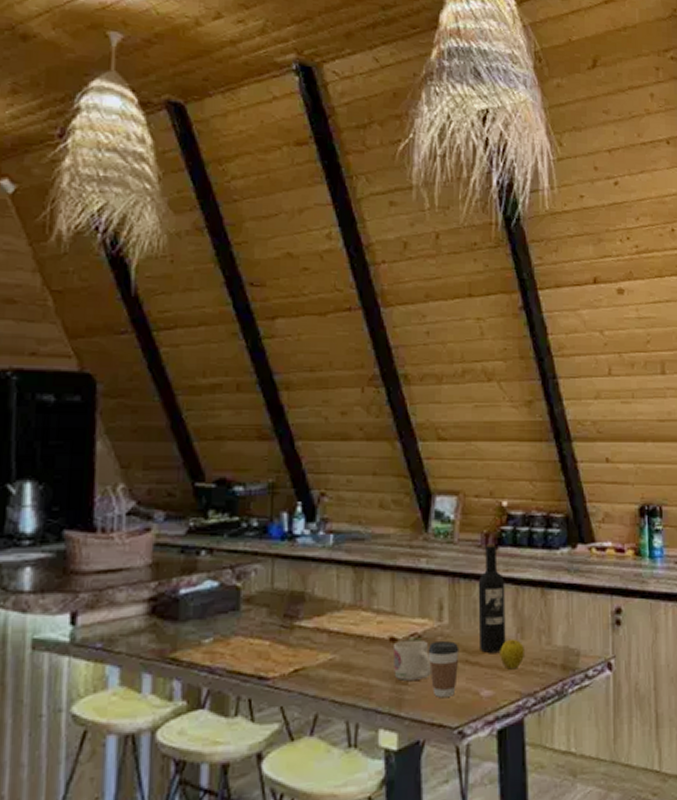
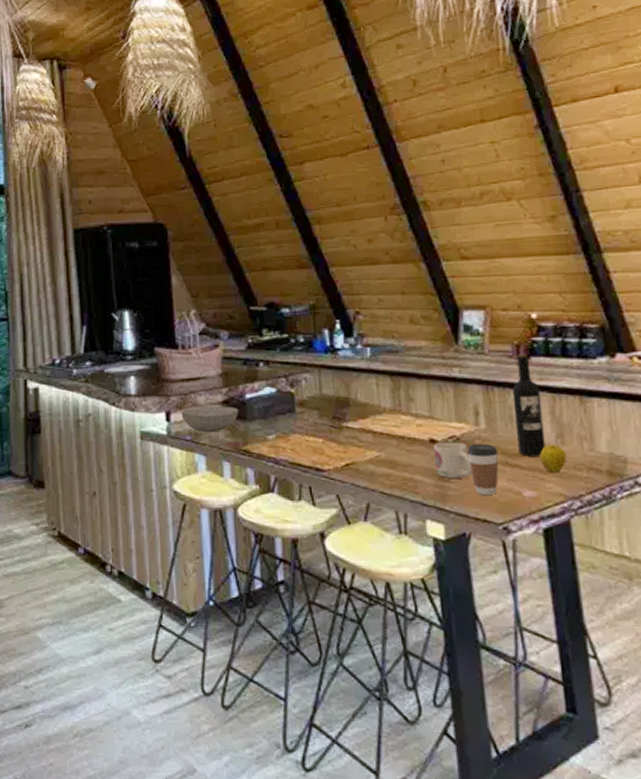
bowl: none [92,603,170,638] -> present [181,406,239,433]

